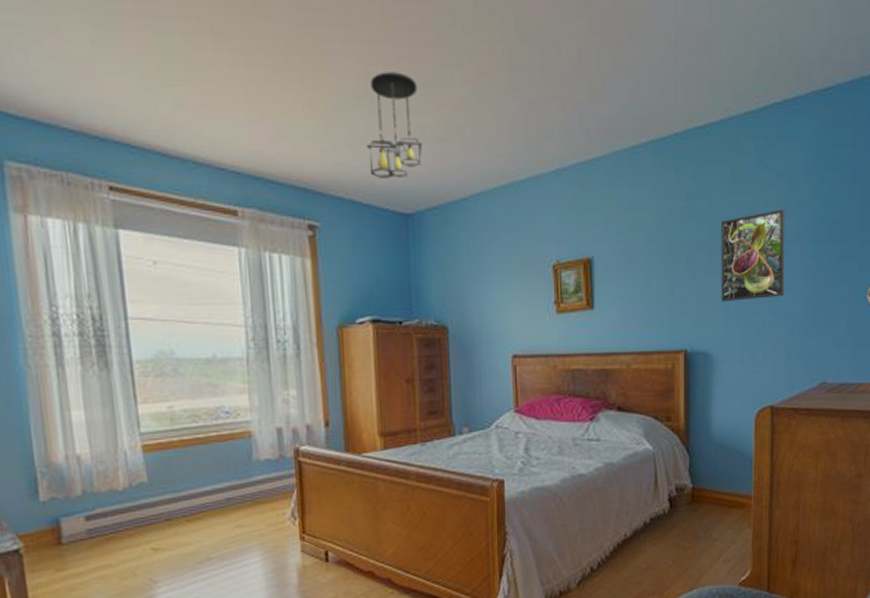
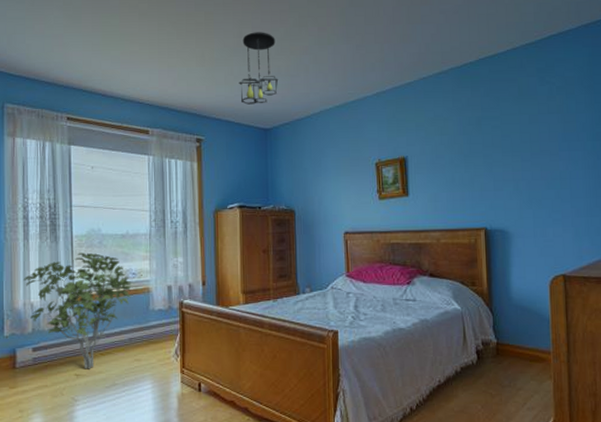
shrub: none [62,384,225,541] -> present [24,252,132,370]
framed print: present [721,209,785,302] -> none [511,115,570,190]

